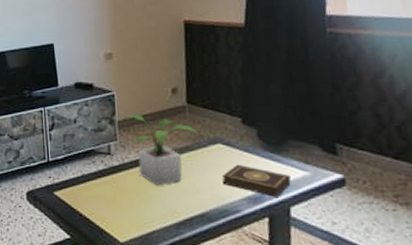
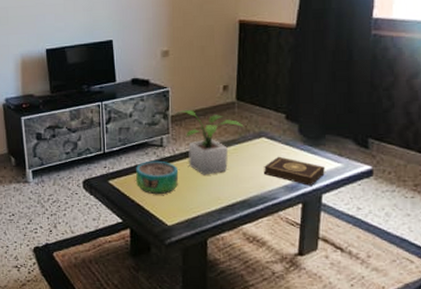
decorative bowl: none [83,169,129,208] -> present [136,160,178,195]

